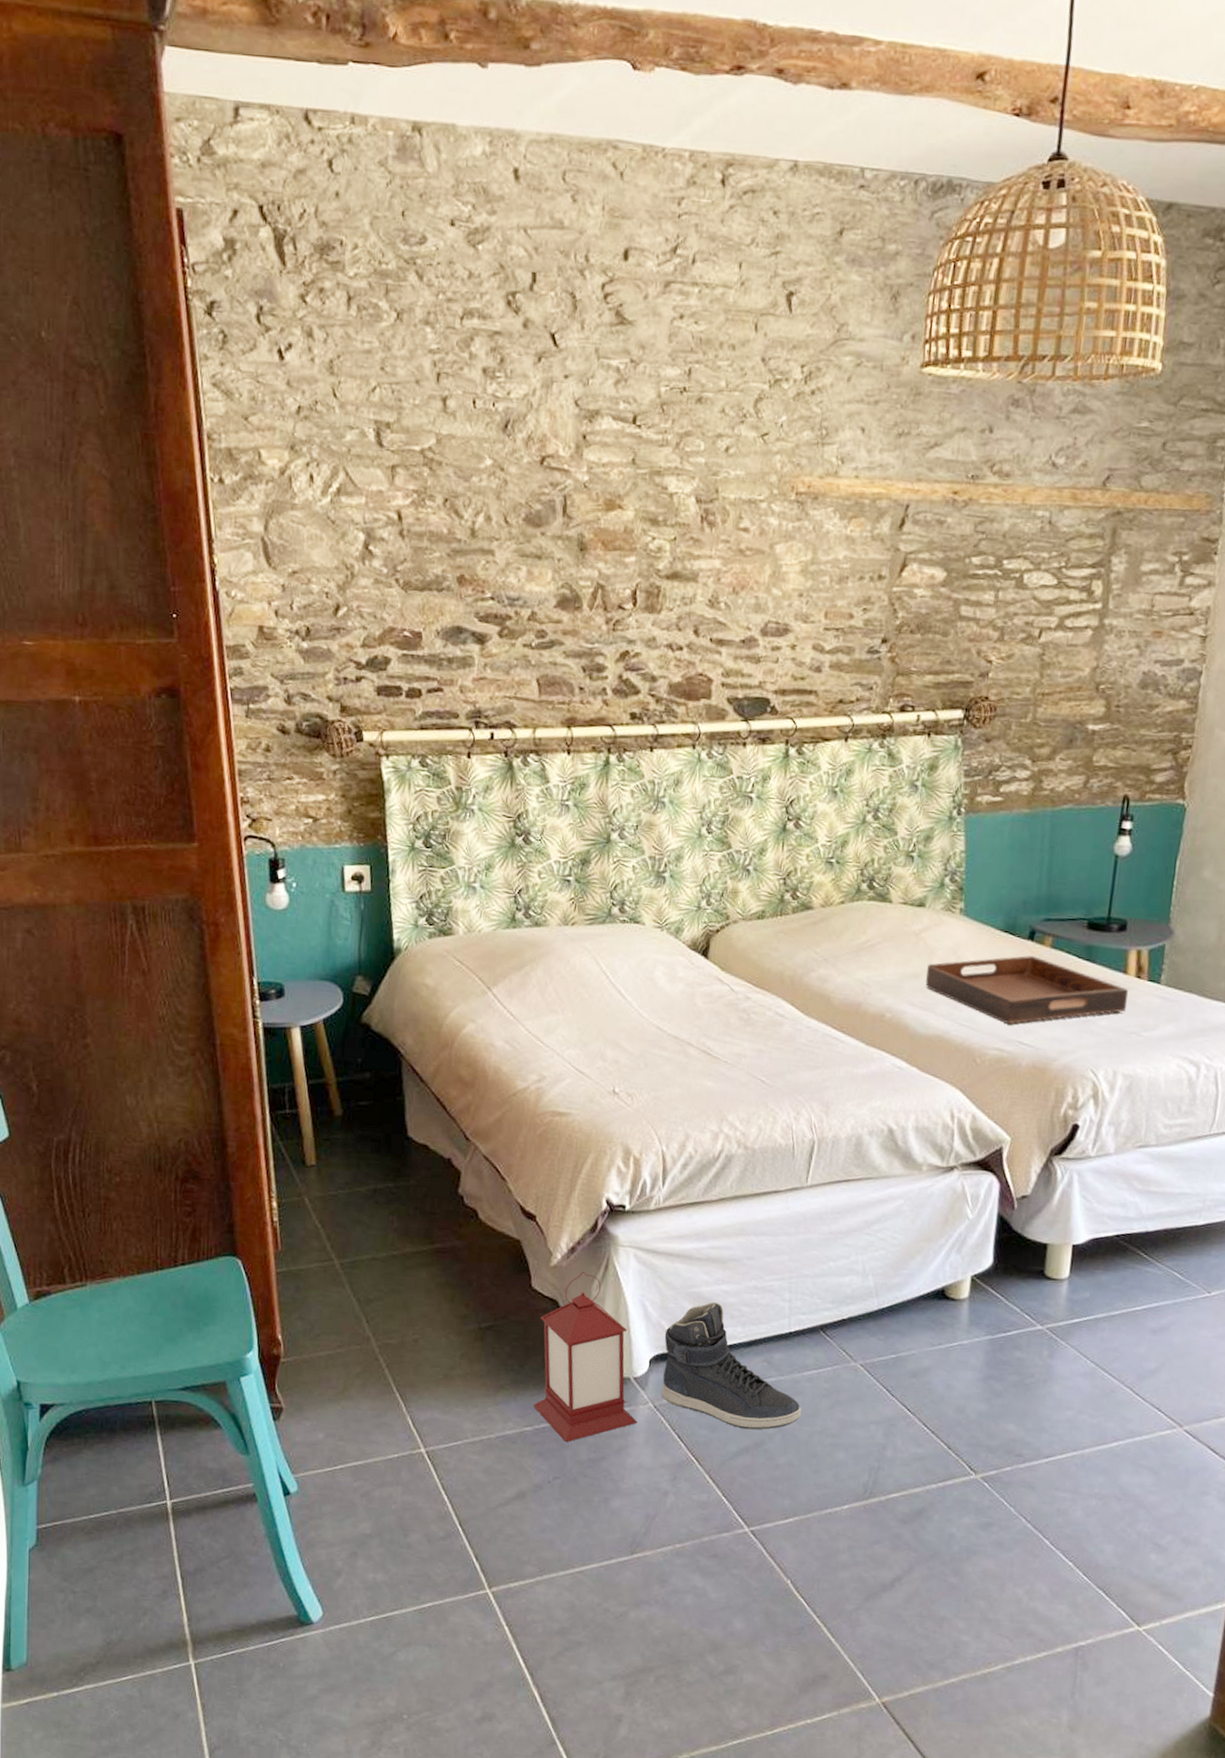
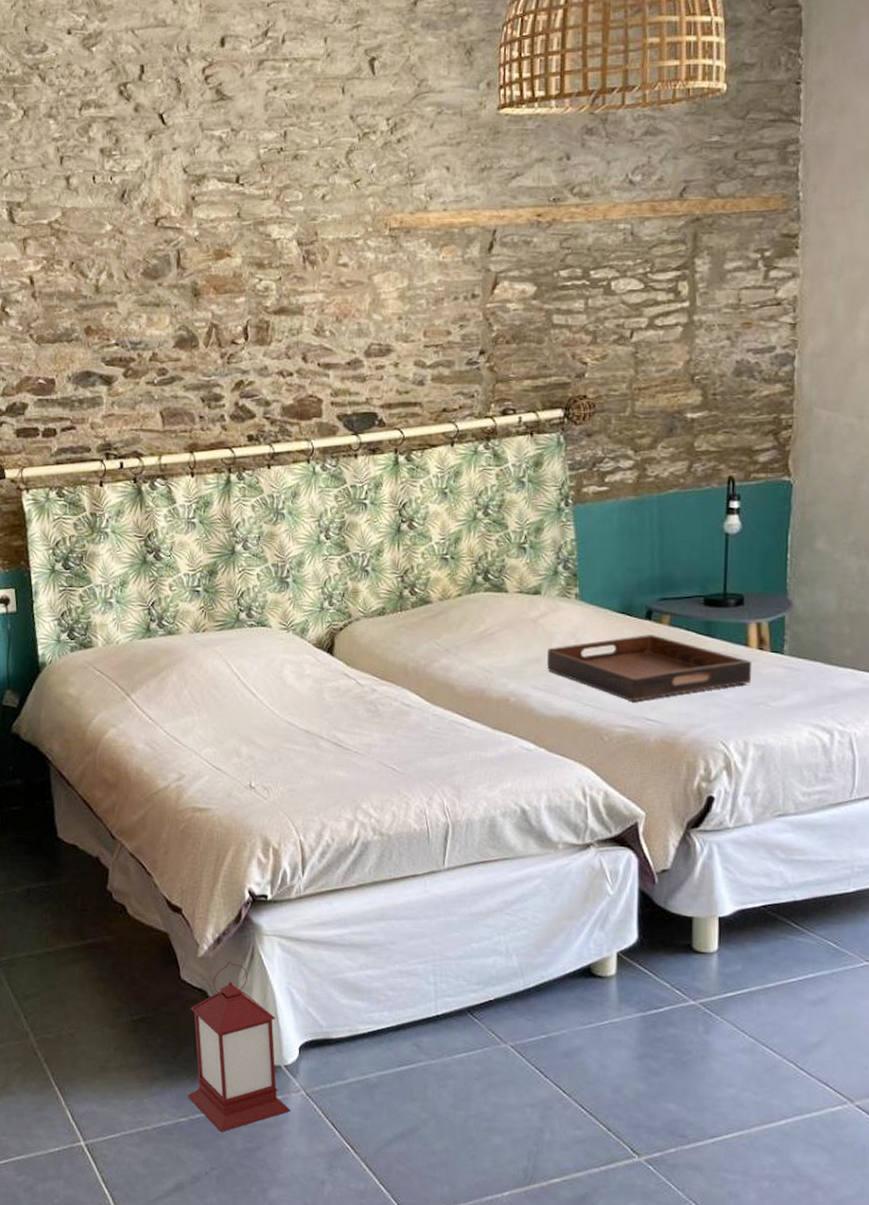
sneaker: present [661,1302,802,1430] -> none [312,988,455,1116]

